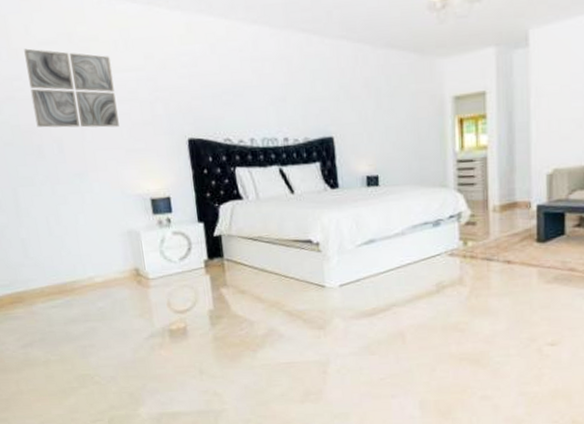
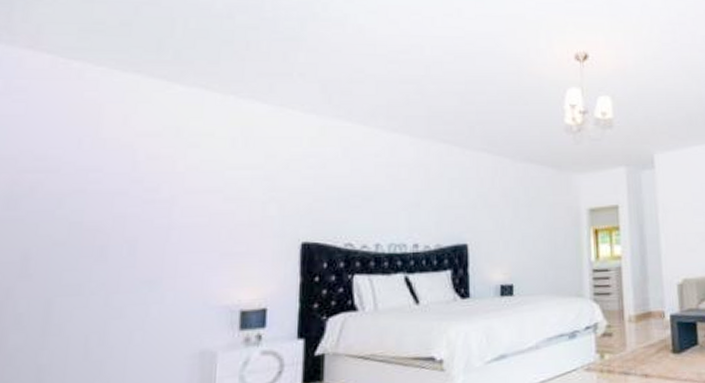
wall art: present [24,48,119,128] -> none [106,139,223,228]

